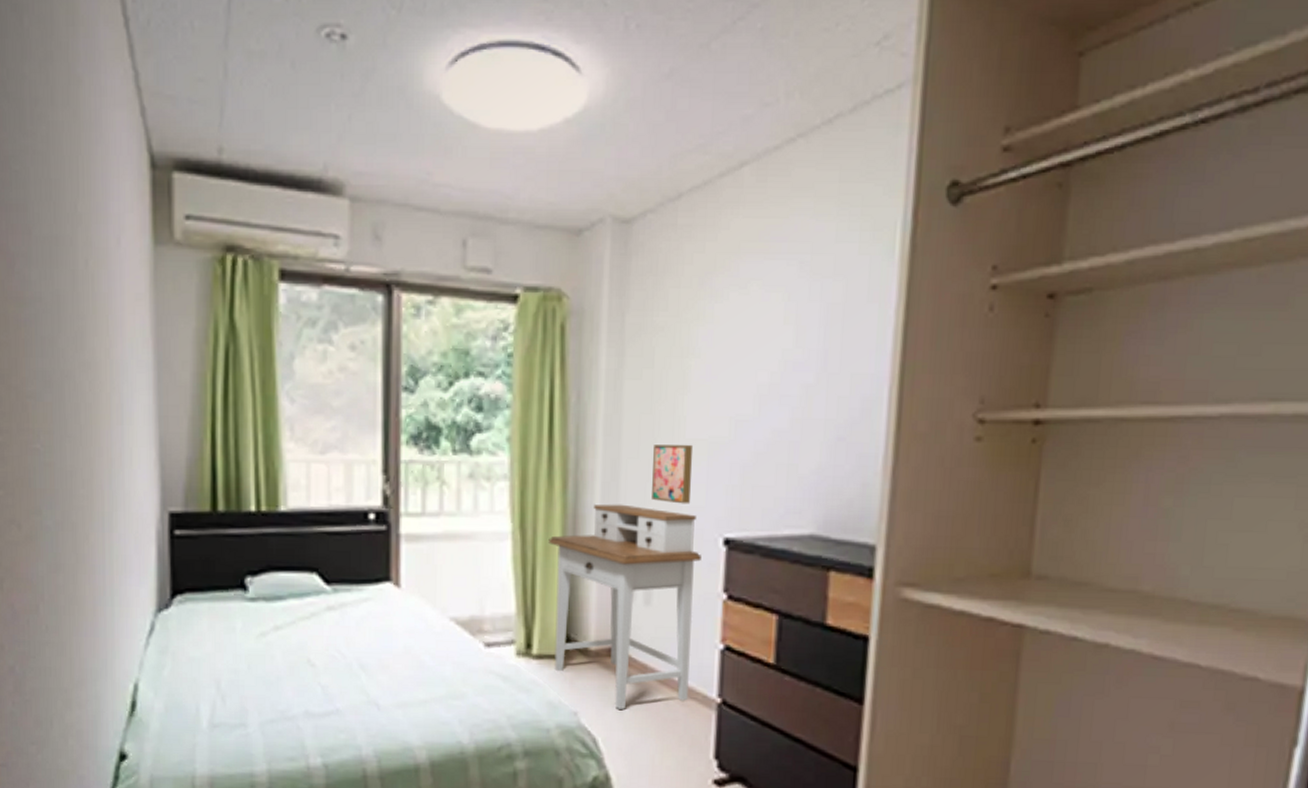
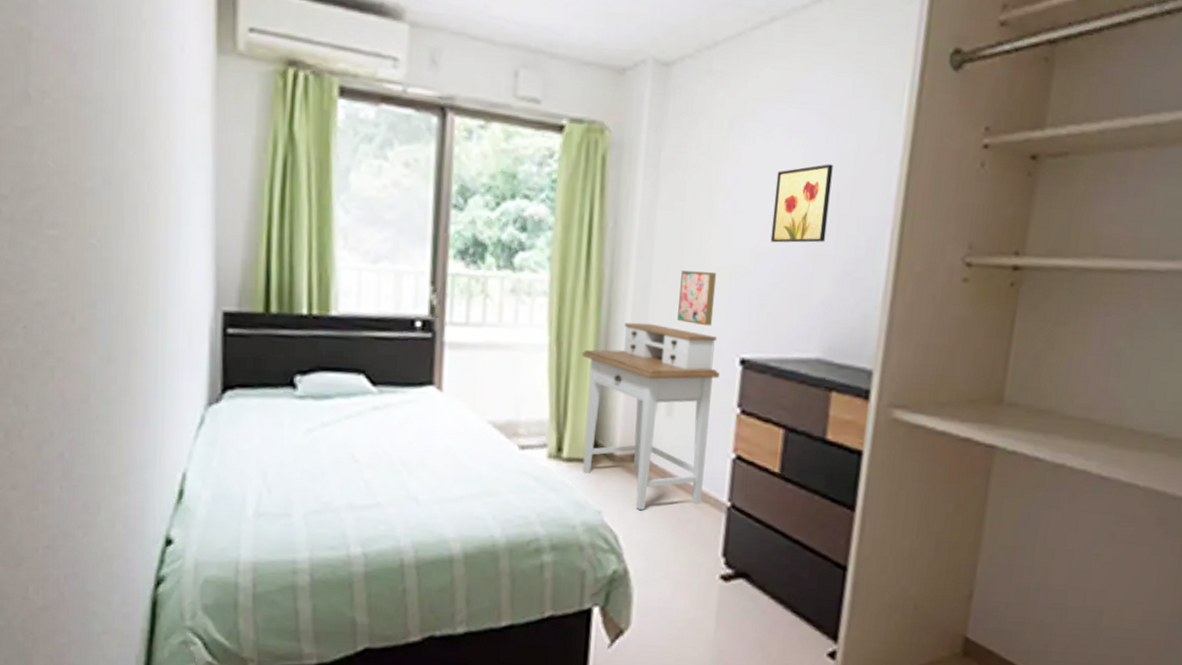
wall art: none [751,318,819,409] -> present [770,164,833,243]

